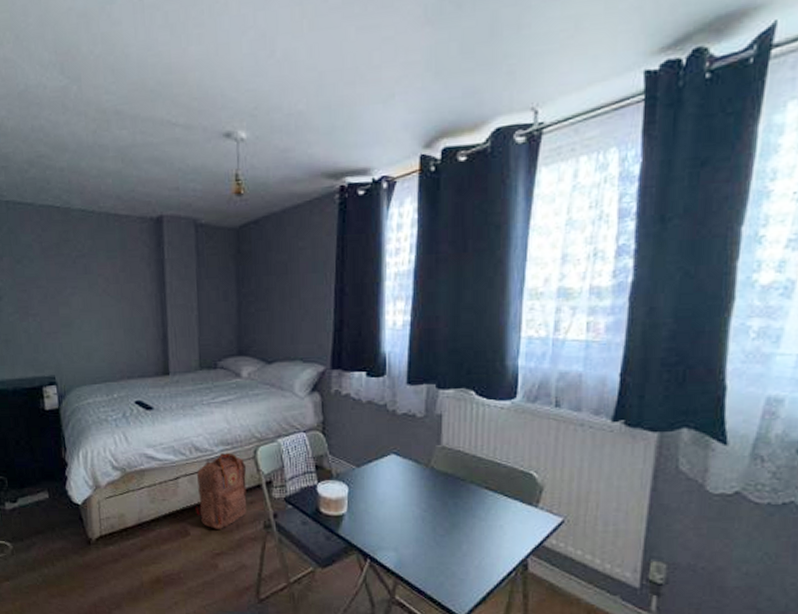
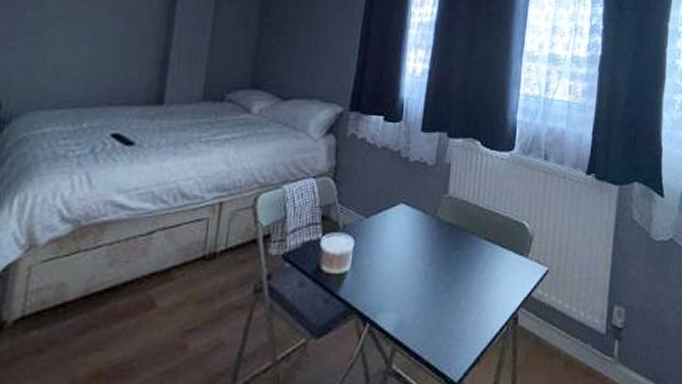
backpack: present [195,453,247,529] -> none [169,201,243,298]

